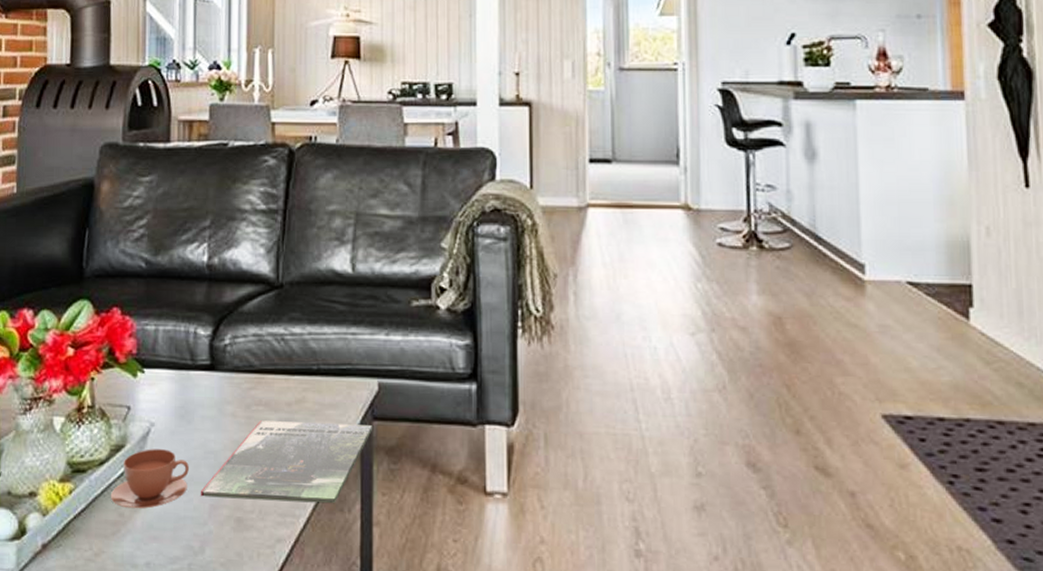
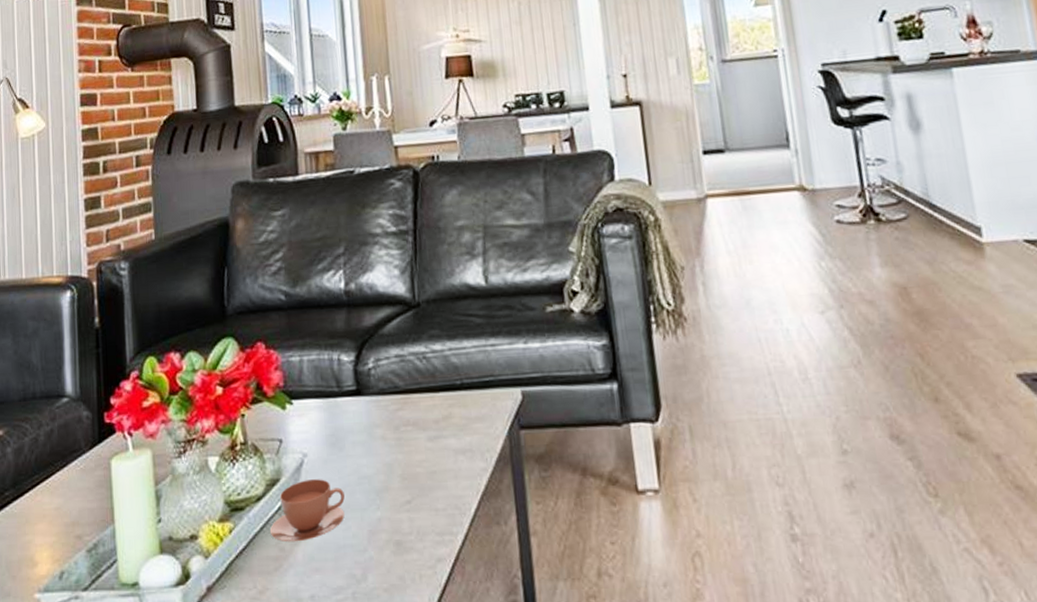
magazine: present [201,420,373,504] -> none [358,435,521,523]

